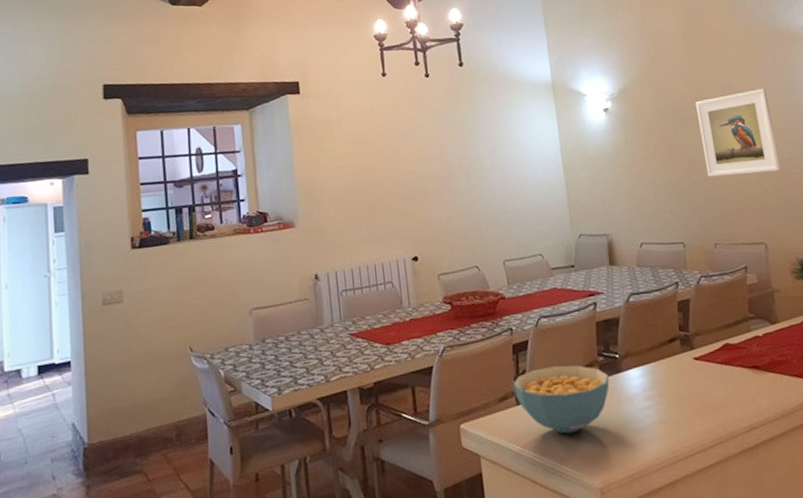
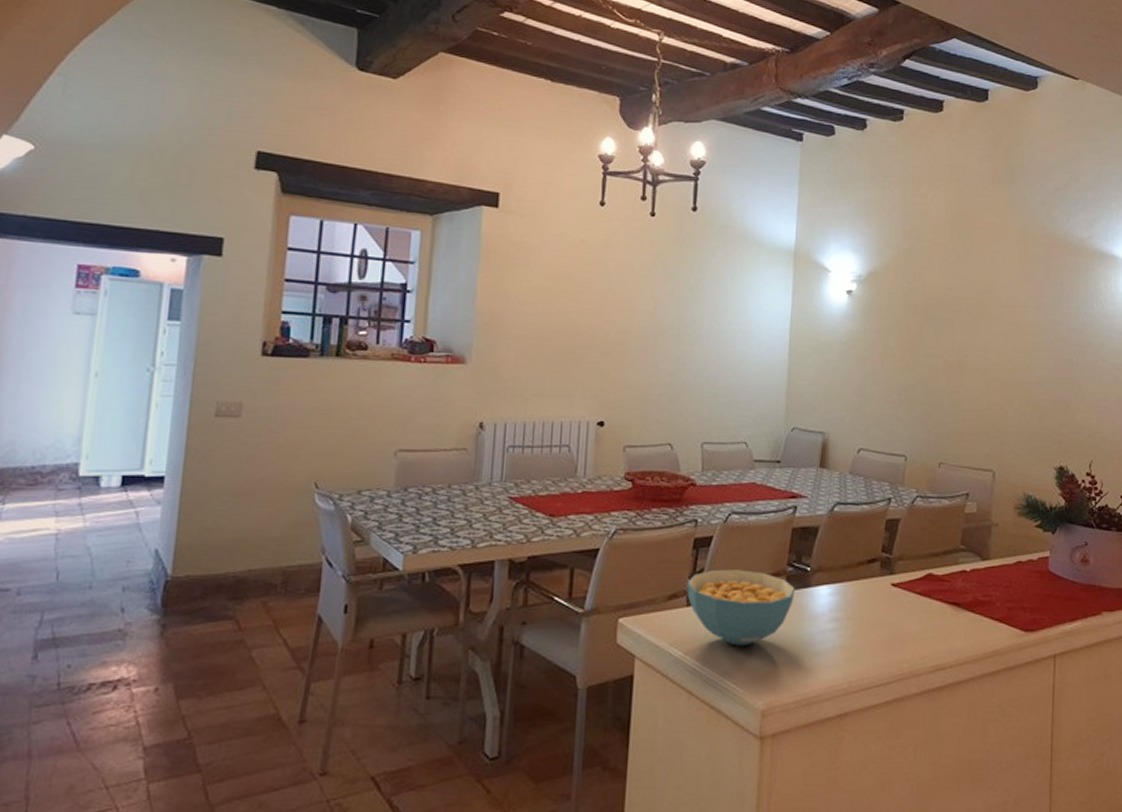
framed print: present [695,88,780,177] -> none [946,299,1029,395]

